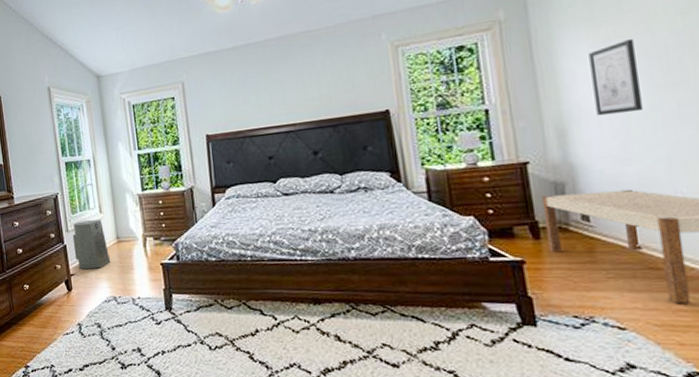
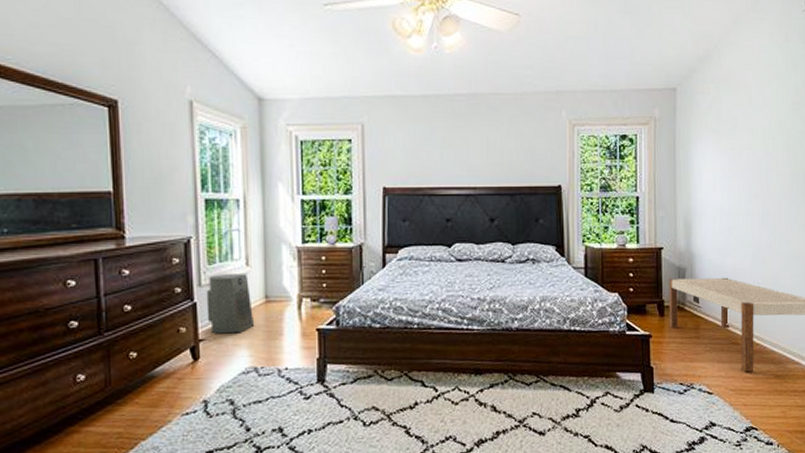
wall art: present [589,39,644,117] -> none [713,153,742,214]

